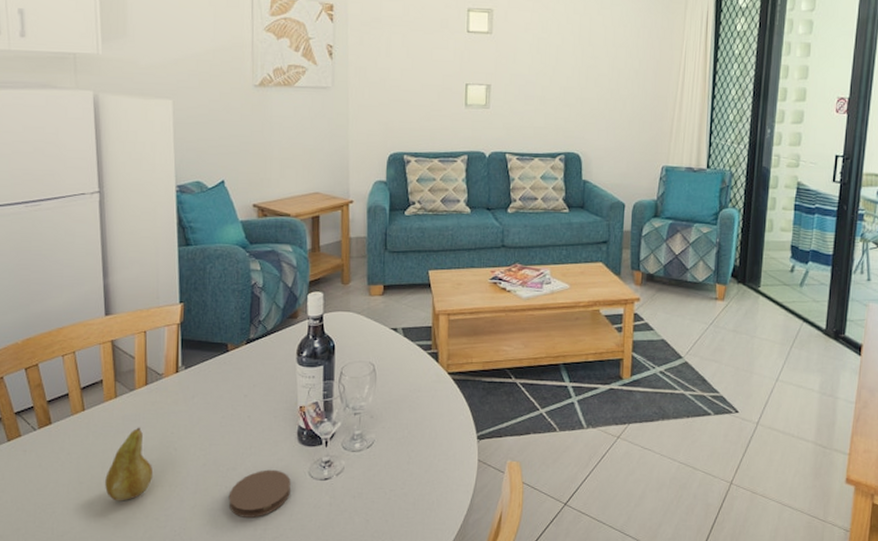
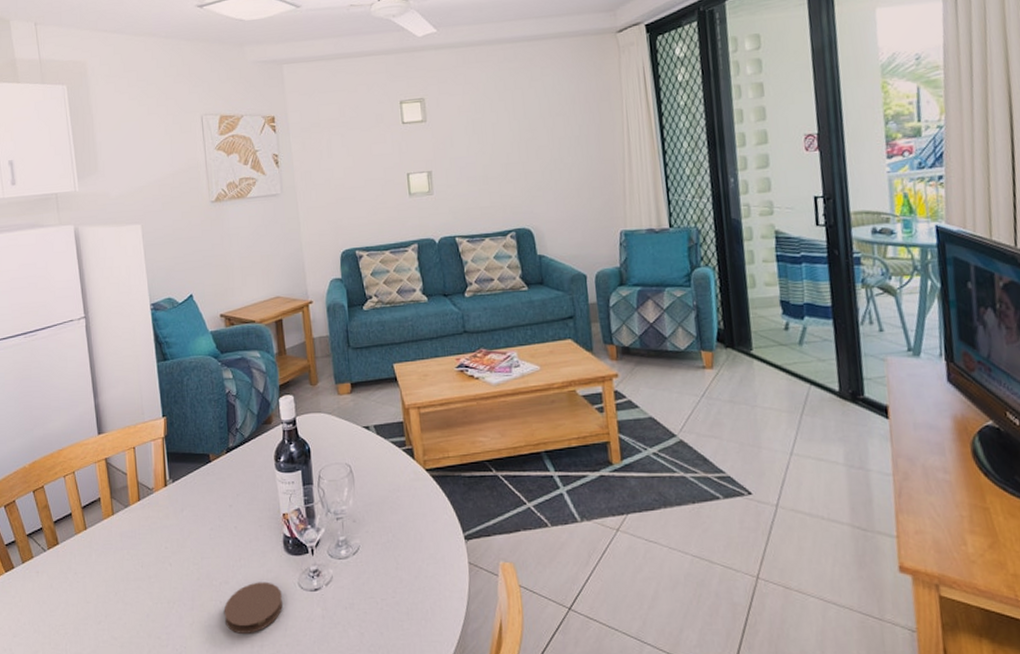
fruit: present [105,427,154,501] -> none [109,543,152,620]

